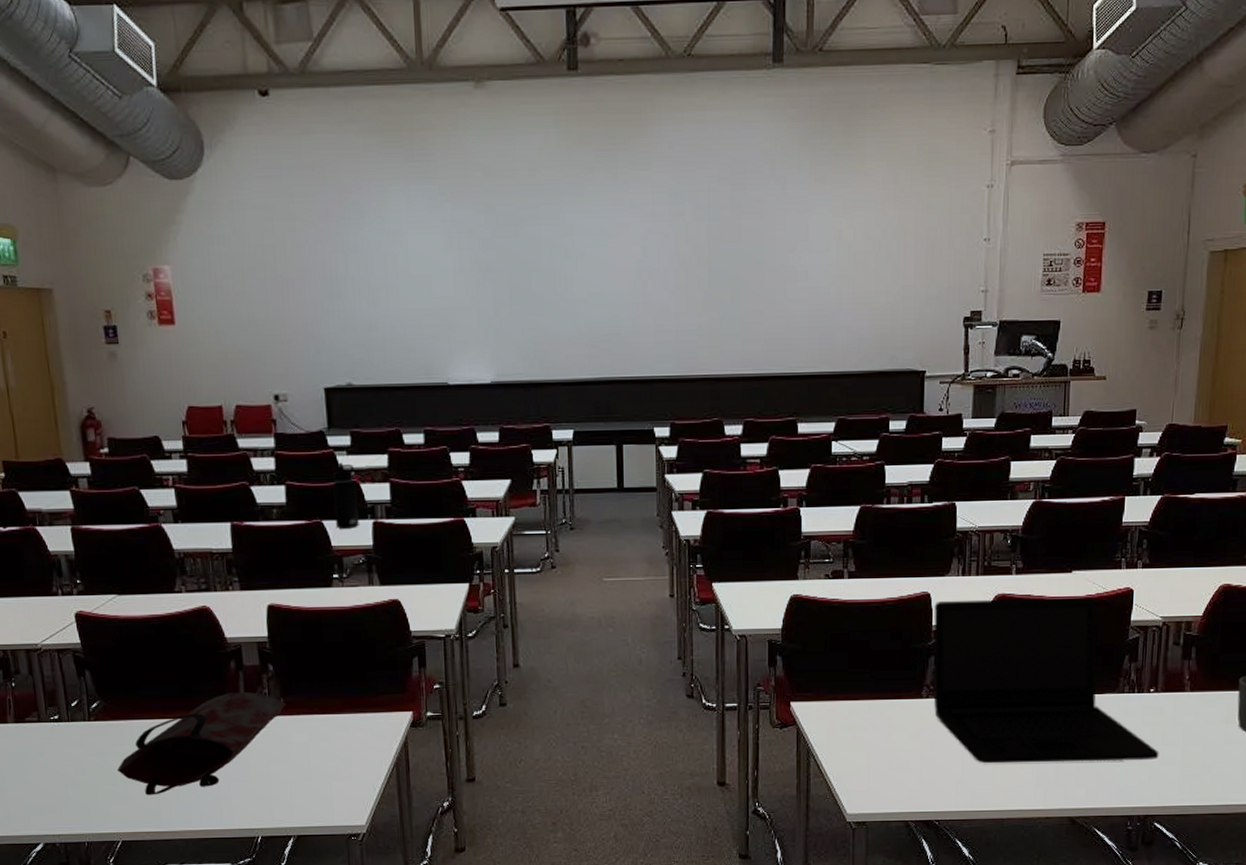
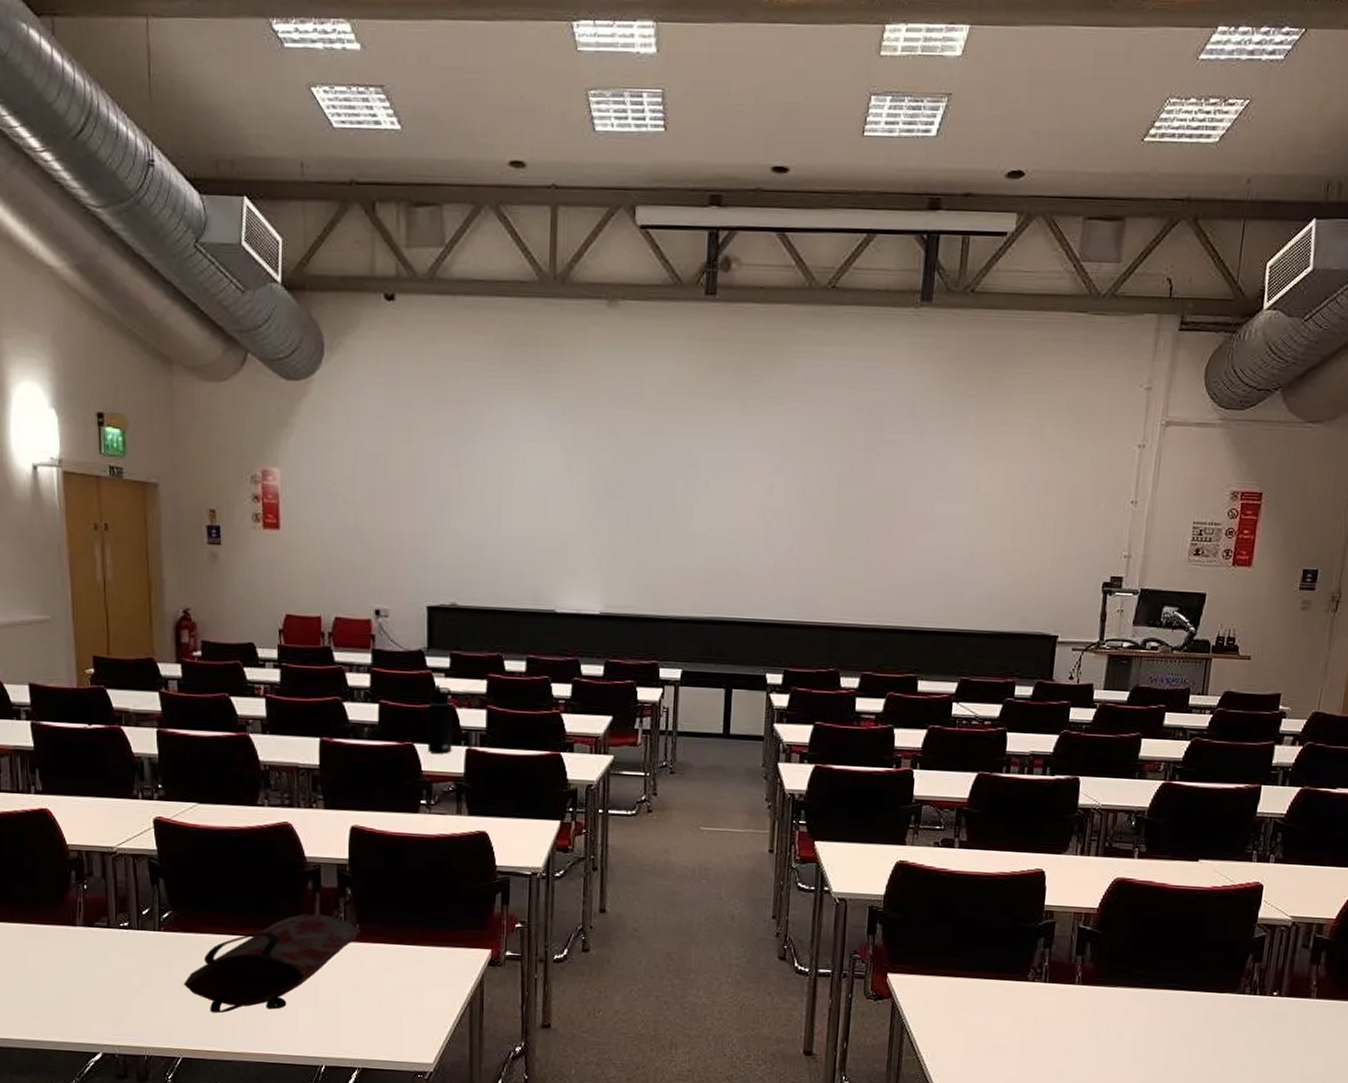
laptop: present [933,597,1159,763] -> none [1039,879,1278,1068]

